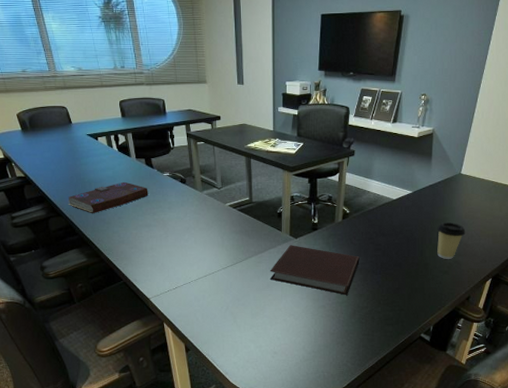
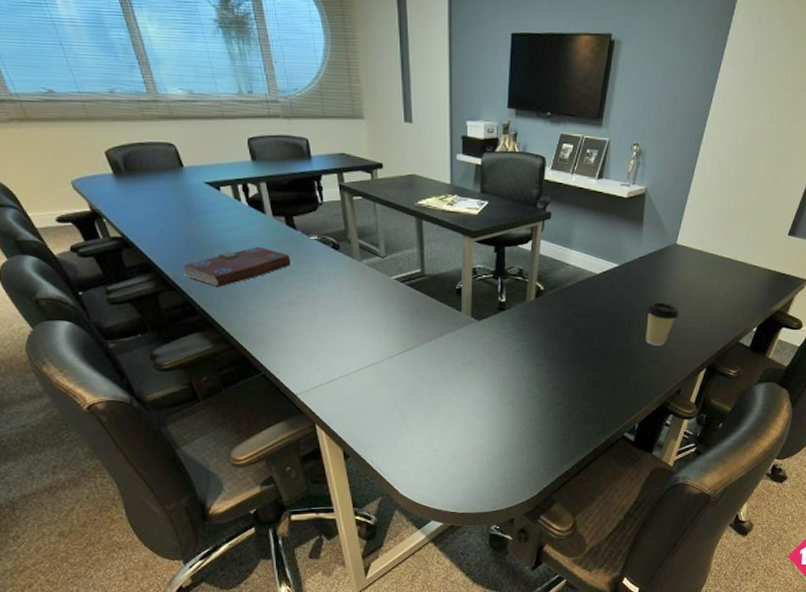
notebook: present [269,245,360,295] -> none [447,329,555,389]

